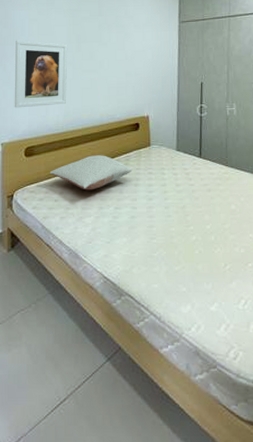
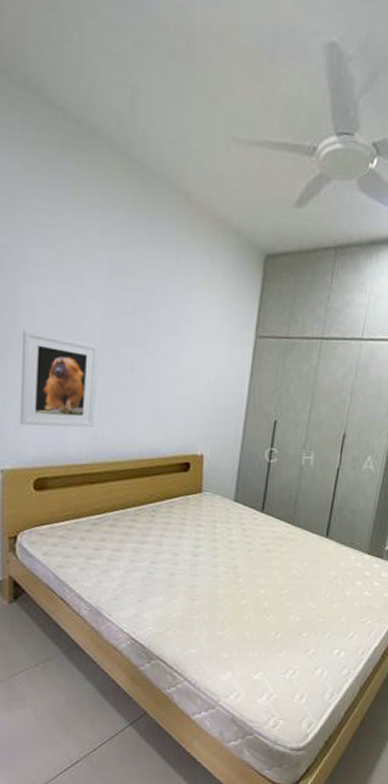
pillow: present [49,155,133,190] -> none [67,497,177,539]

